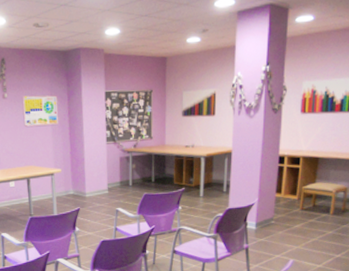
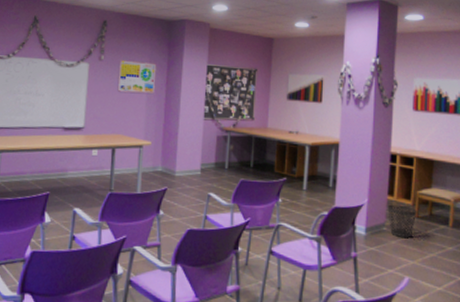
wastebasket: none [275,200,302,229] -> present [387,204,417,239]

